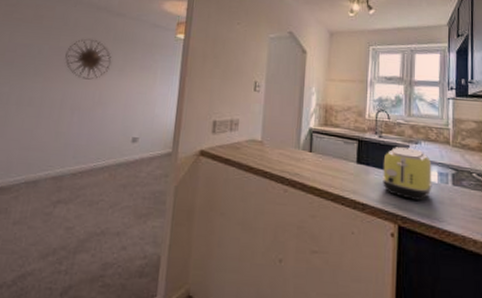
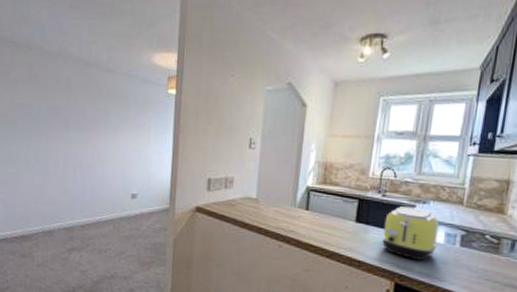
wall art: present [65,38,112,80] -> none [62,97,106,139]

